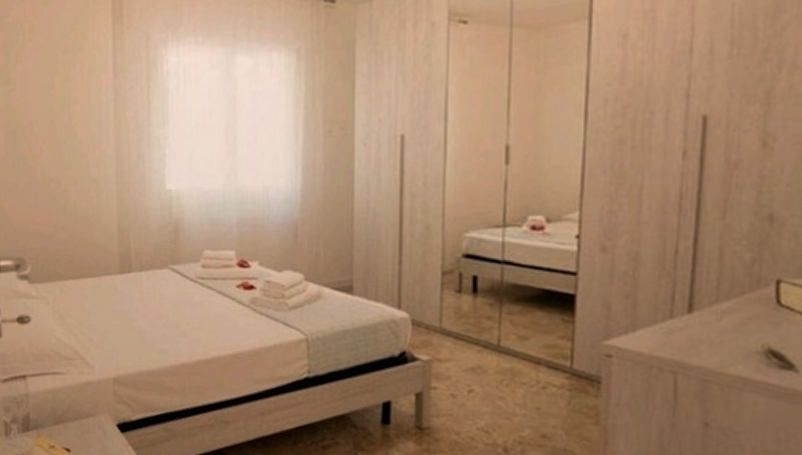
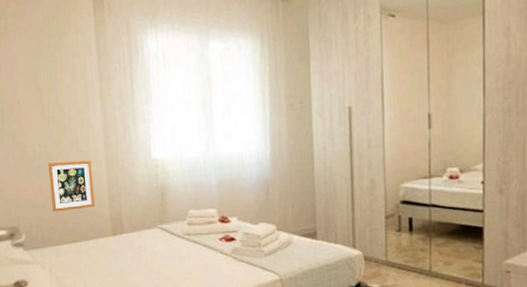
picture frame: none [57,189,104,244] -> present [47,160,96,212]

